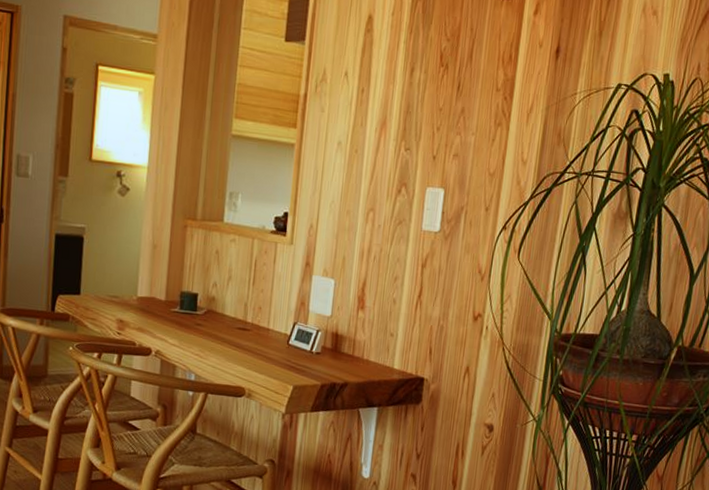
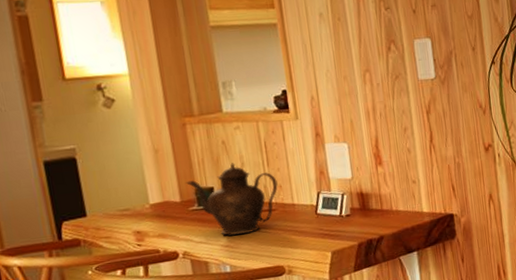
teapot: none [173,274,259,347] -> present [185,163,278,236]

